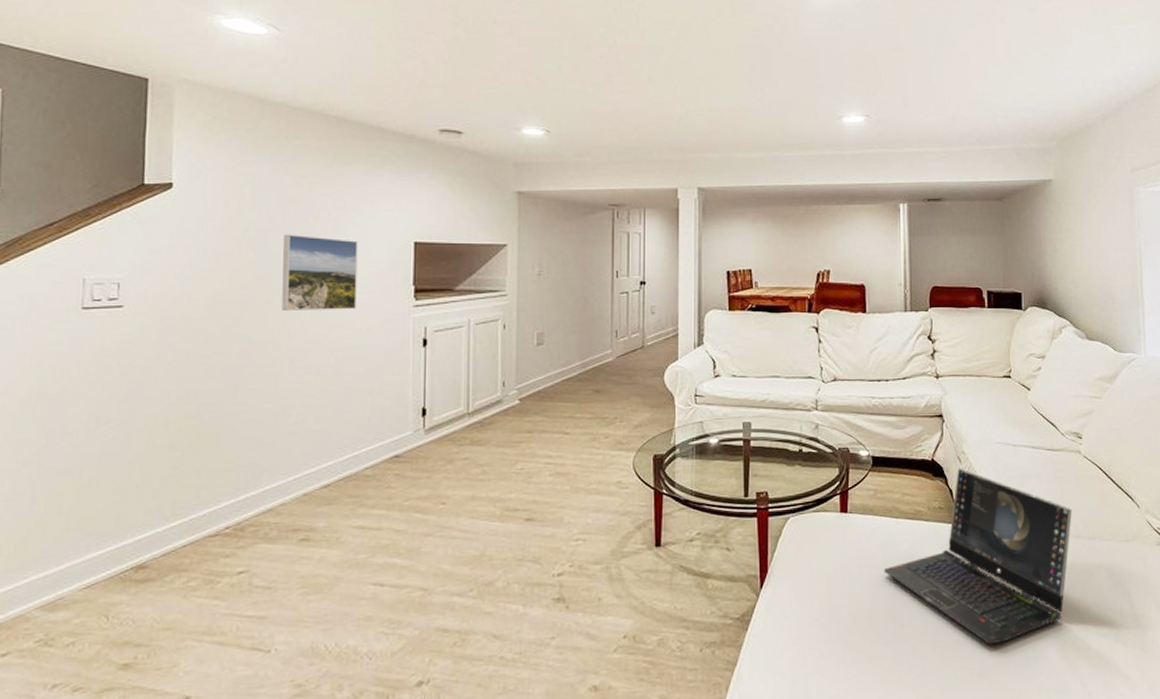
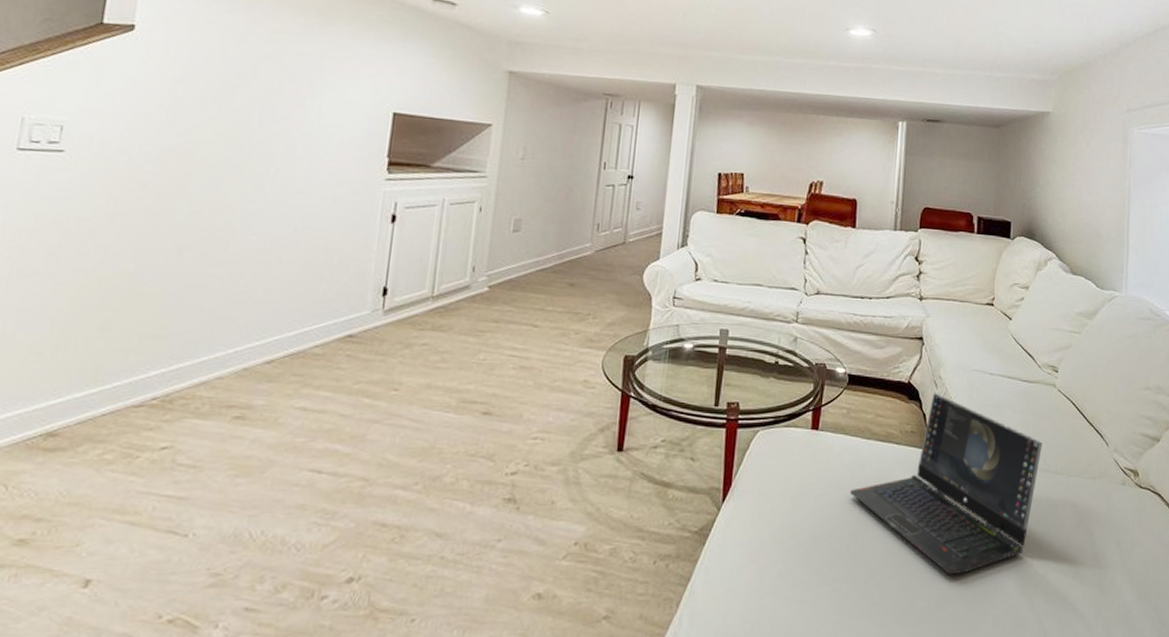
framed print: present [282,234,358,310] -> none [241,91,332,178]

